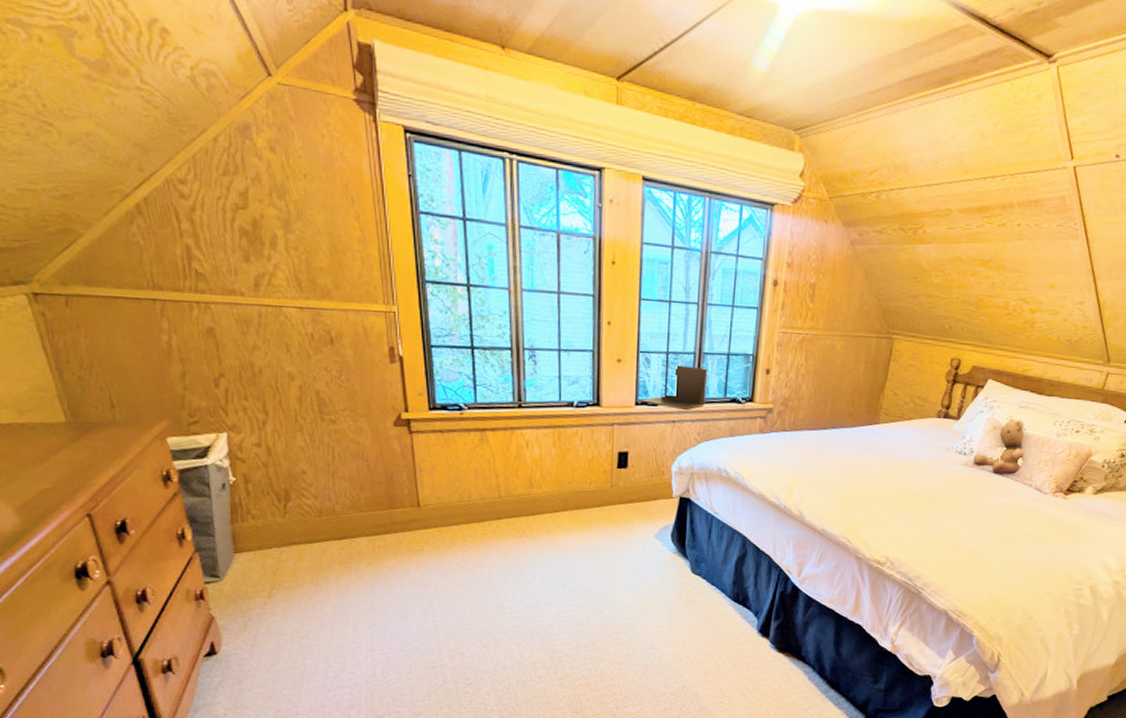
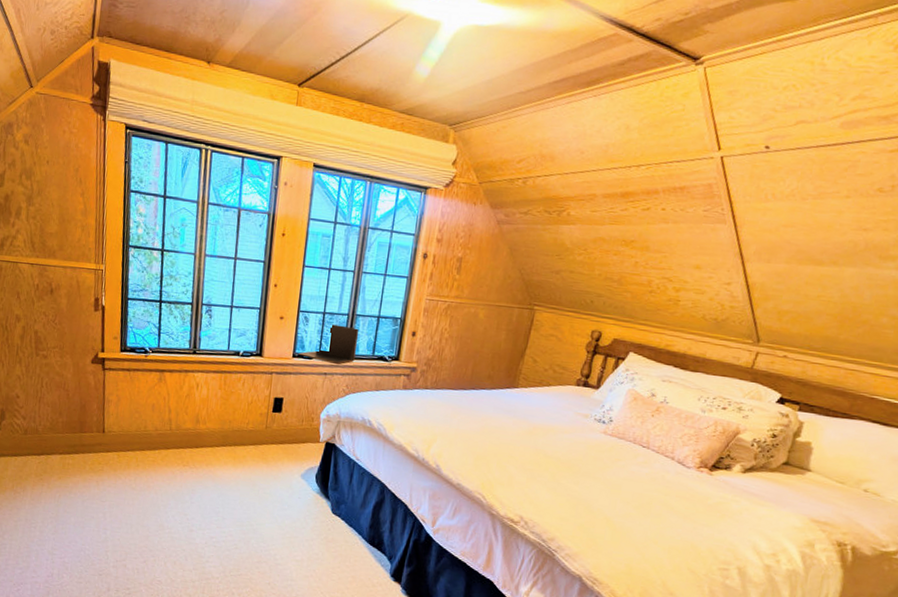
teddy bear: present [973,418,1025,474] -> none [612,391,667,446]

